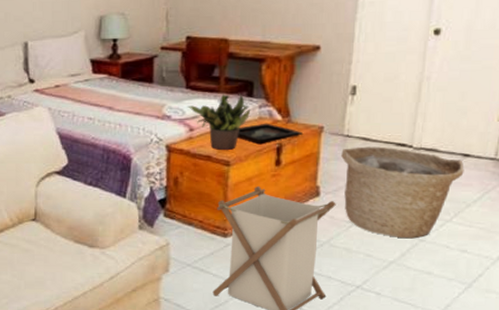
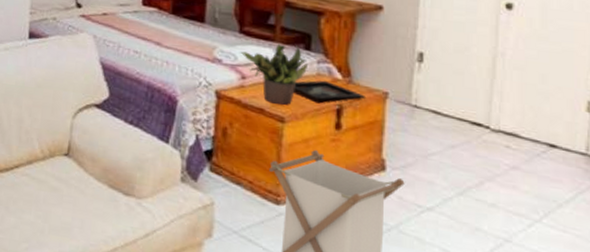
basket: present [341,146,464,239] -> none [409,119,551,237]

